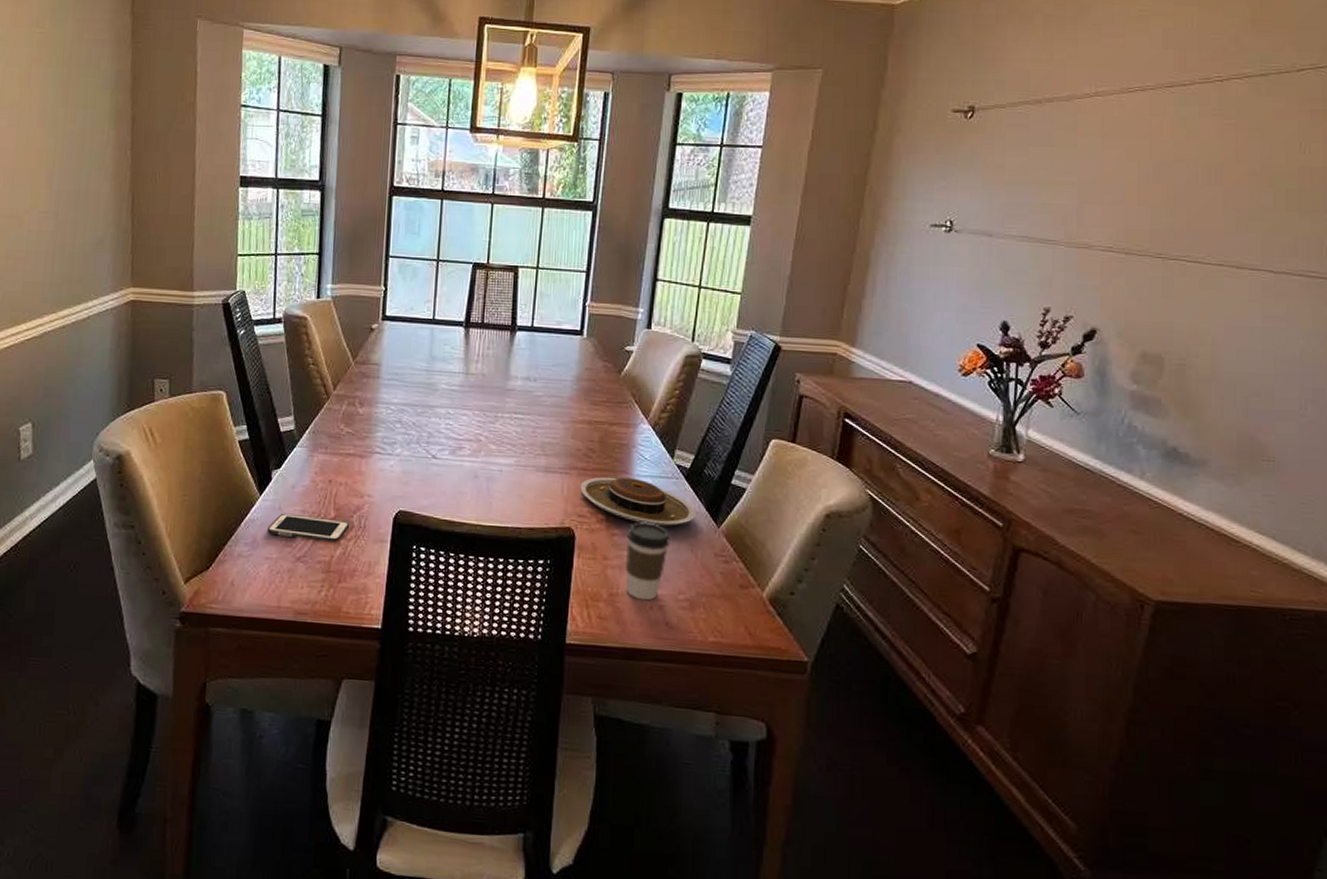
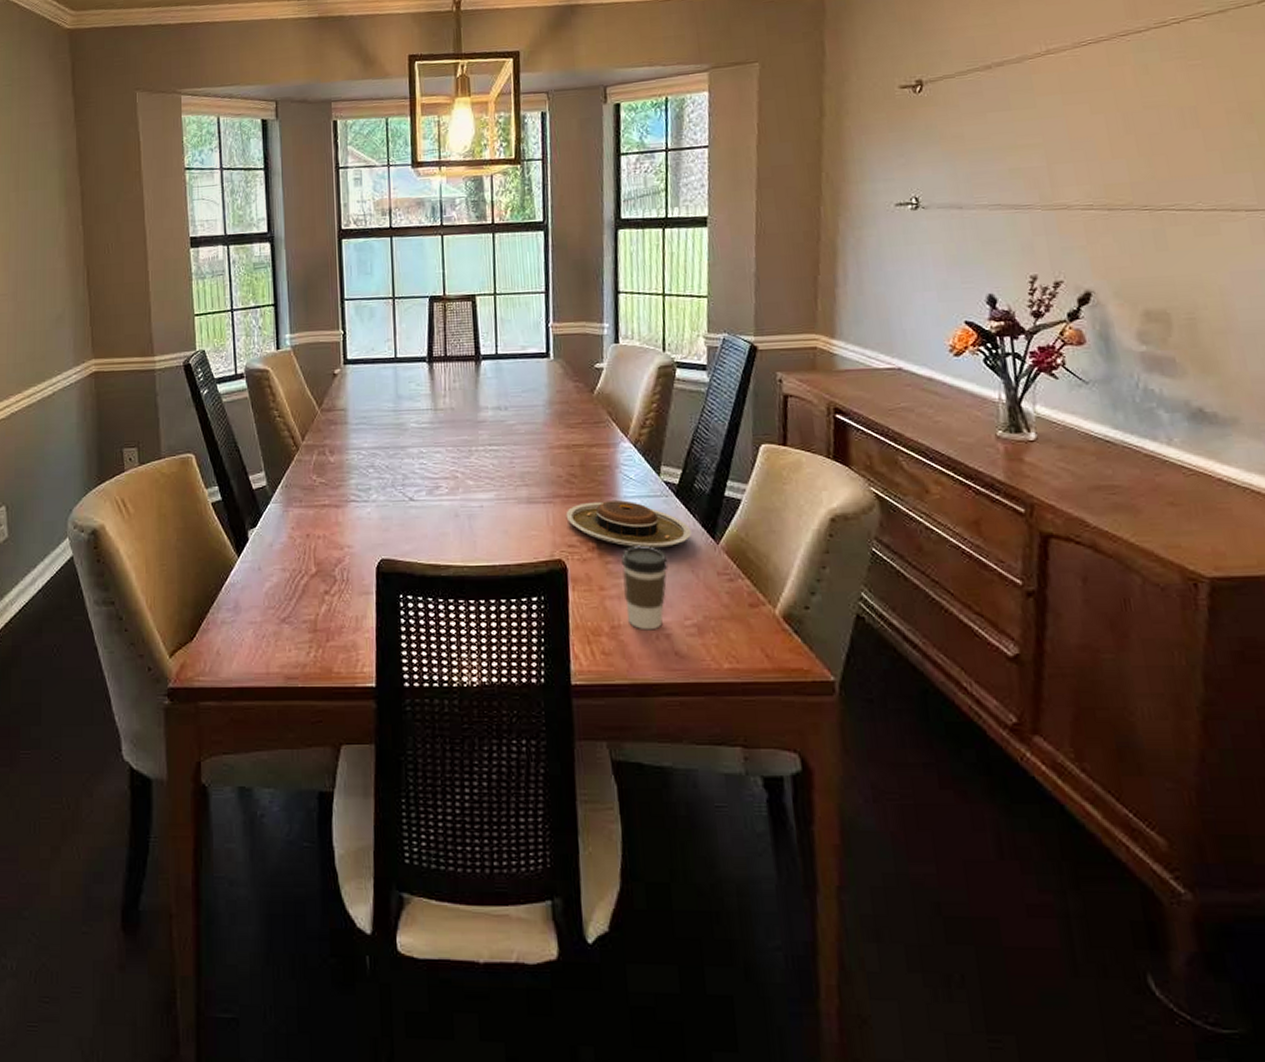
cell phone: present [267,513,350,543] -> none [248,573,333,600]

